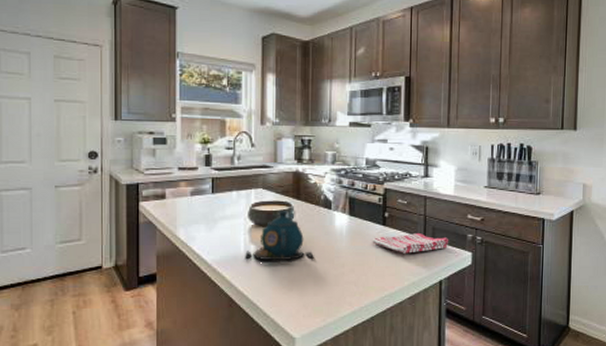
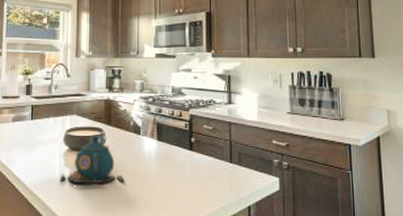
dish towel: present [372,232,449,254] -> none [179,157,256,178]

